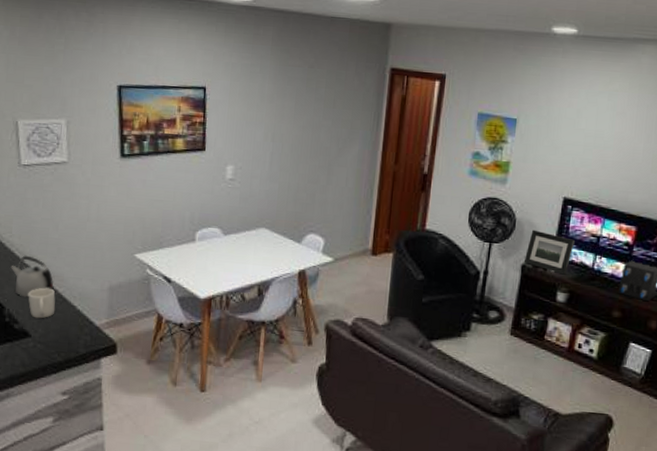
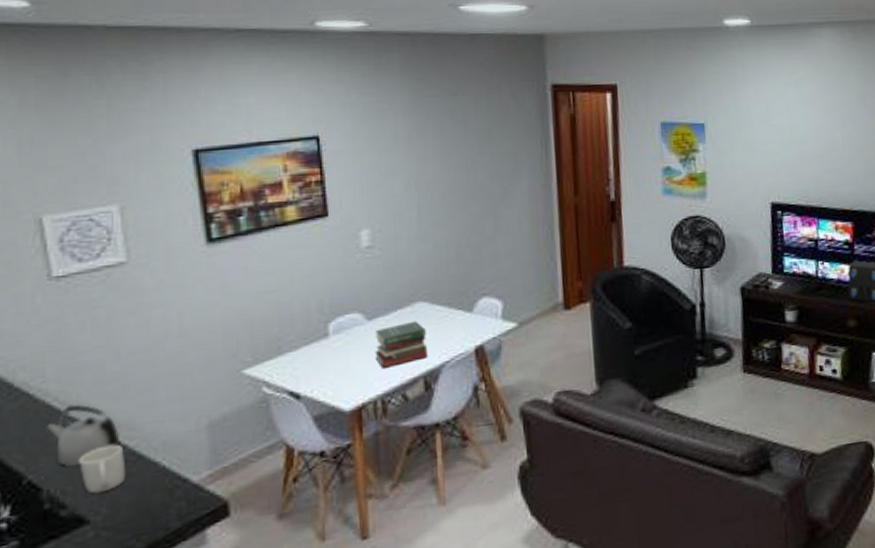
books: none [226,241,265,273] -> present [375,320,429,368]
picture frame: present [523,229,575,275] -> none [742,244,793,290]

